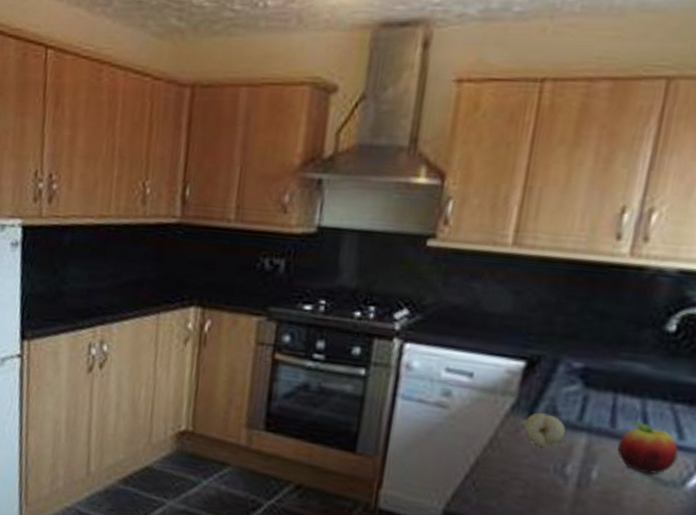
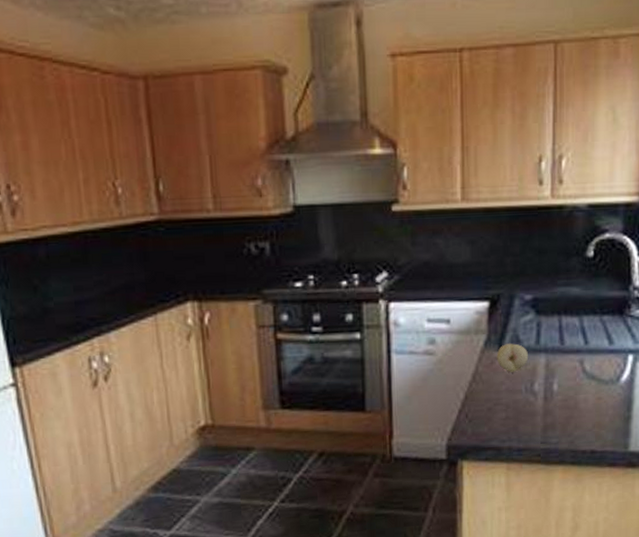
fruit: present [617,421,679,474] -> none [568,336,611,377]

